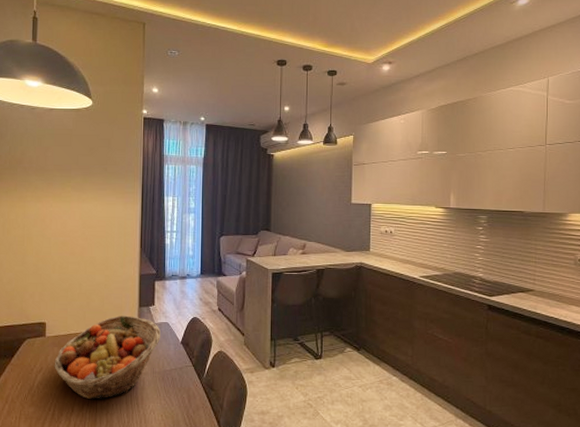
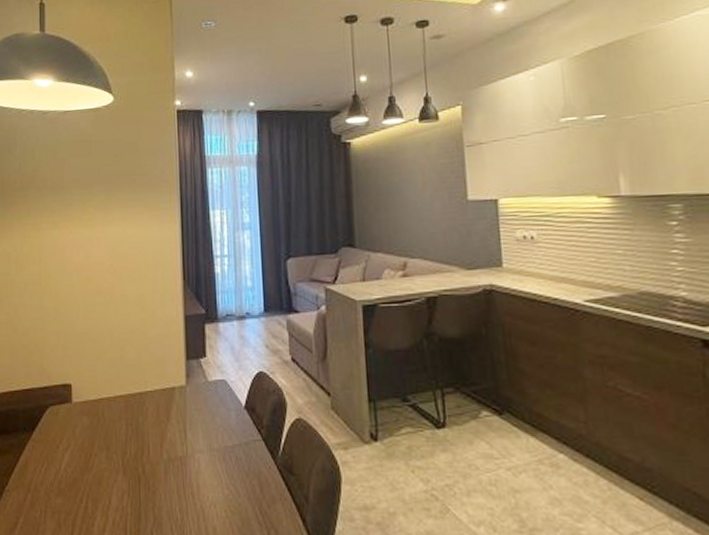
fruit basket: present [54,315,160,399] -> none [84,372,217,487]

